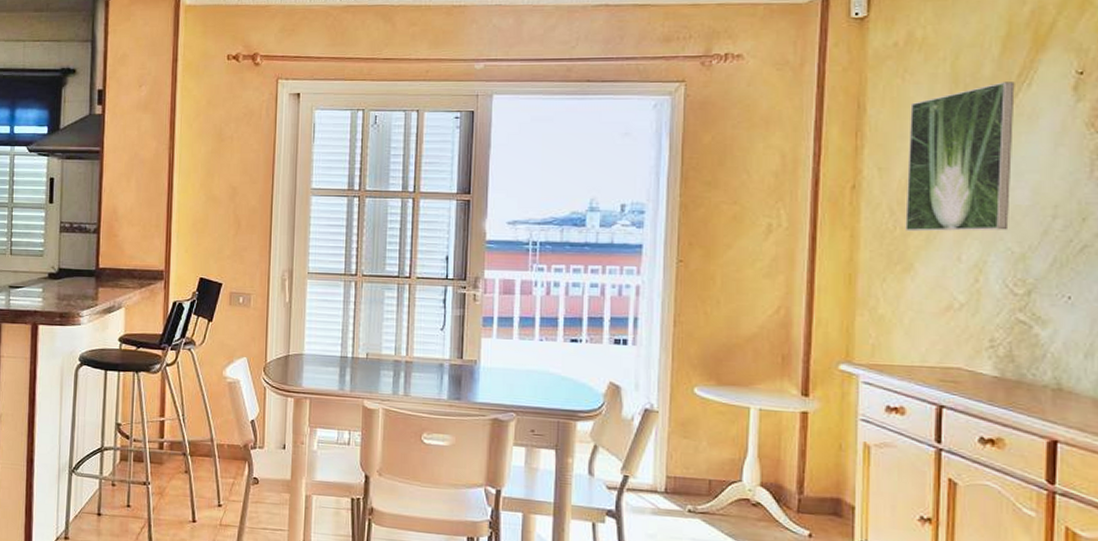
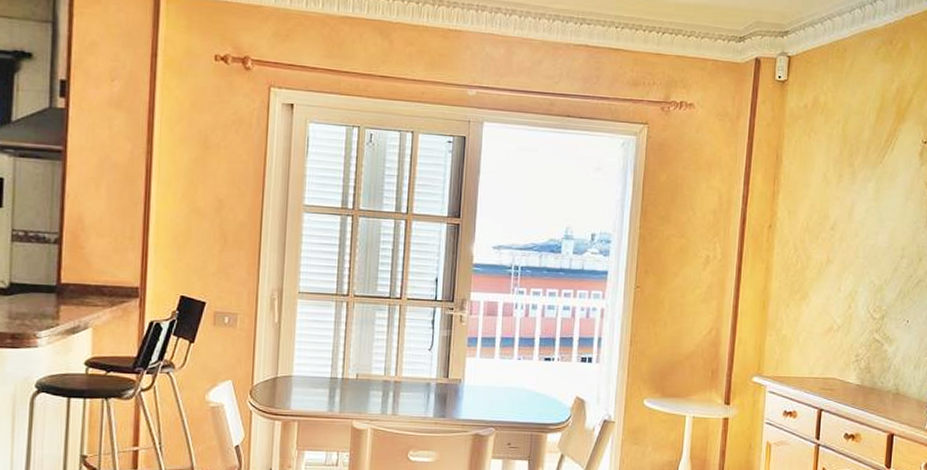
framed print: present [905,82,1015,232] -> none [804,145,883,267]

